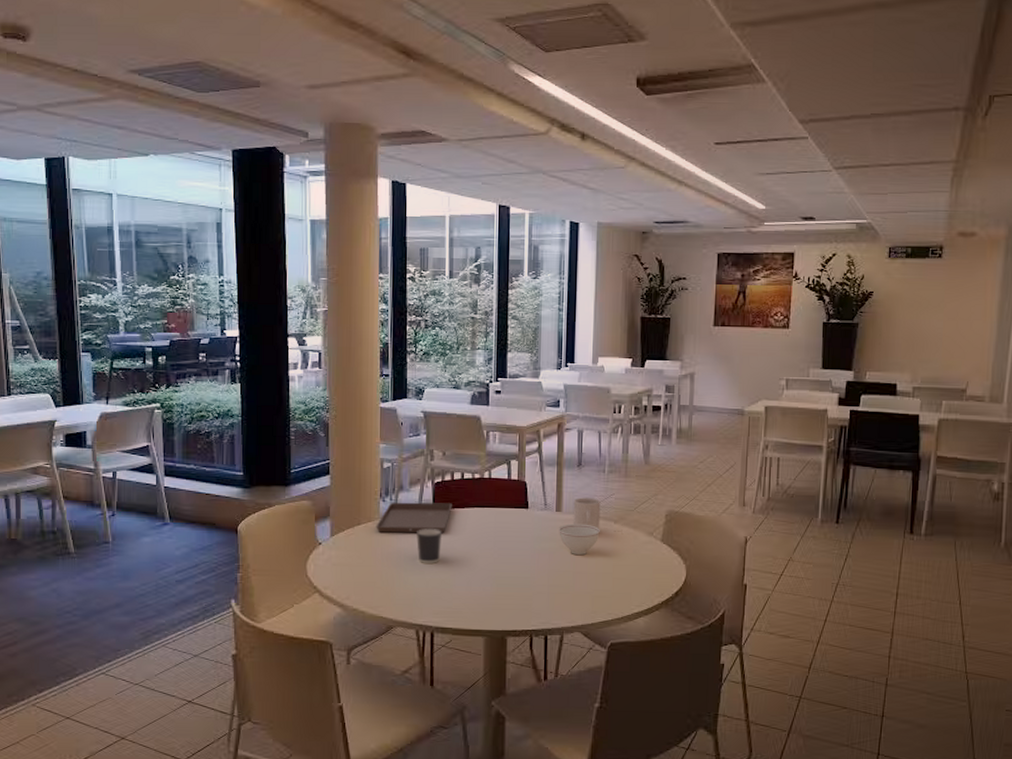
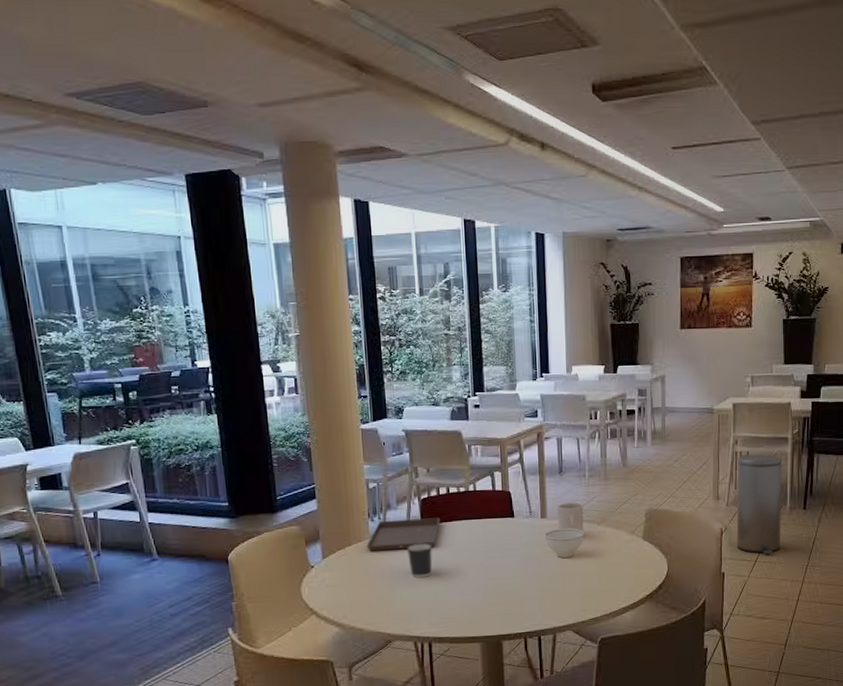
pedal bin: none [761,461,816,567] -> present [736,454,783,554]

